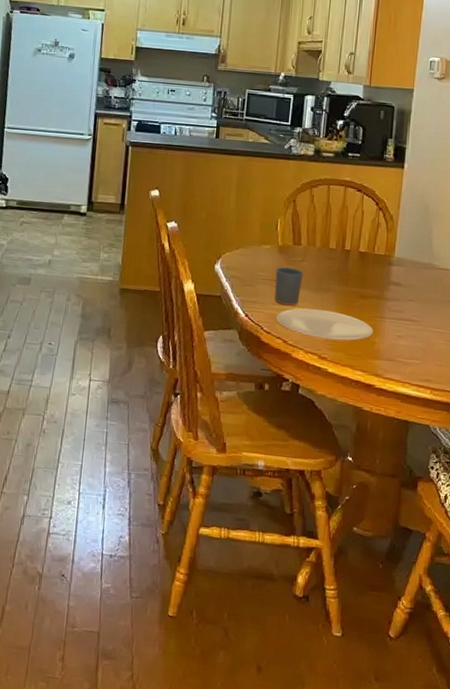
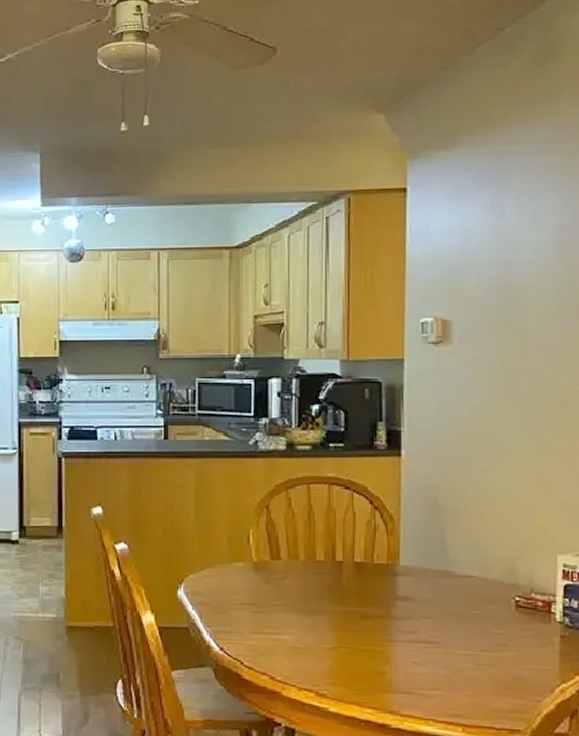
mug: present [274,267,303,306] -> none [252,588,287,634]
plate: present [276,308,374,342] -> none [259,636,382,674]

